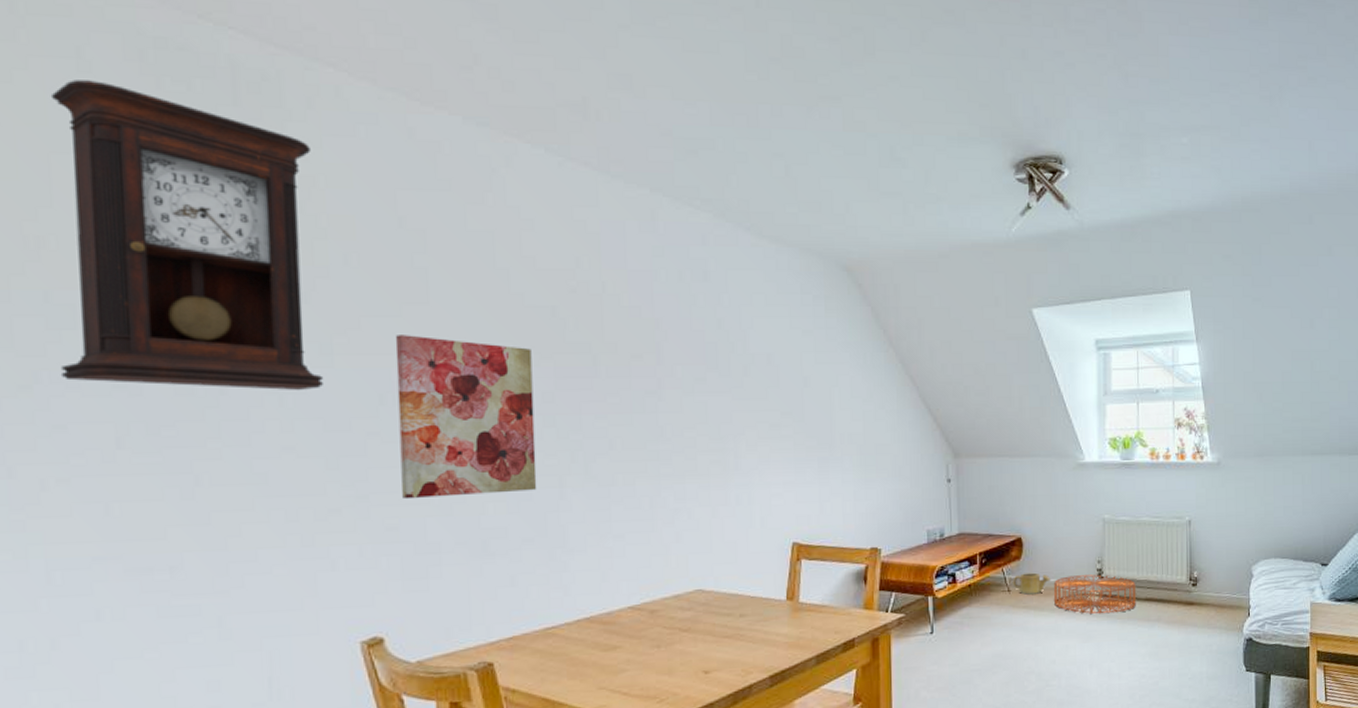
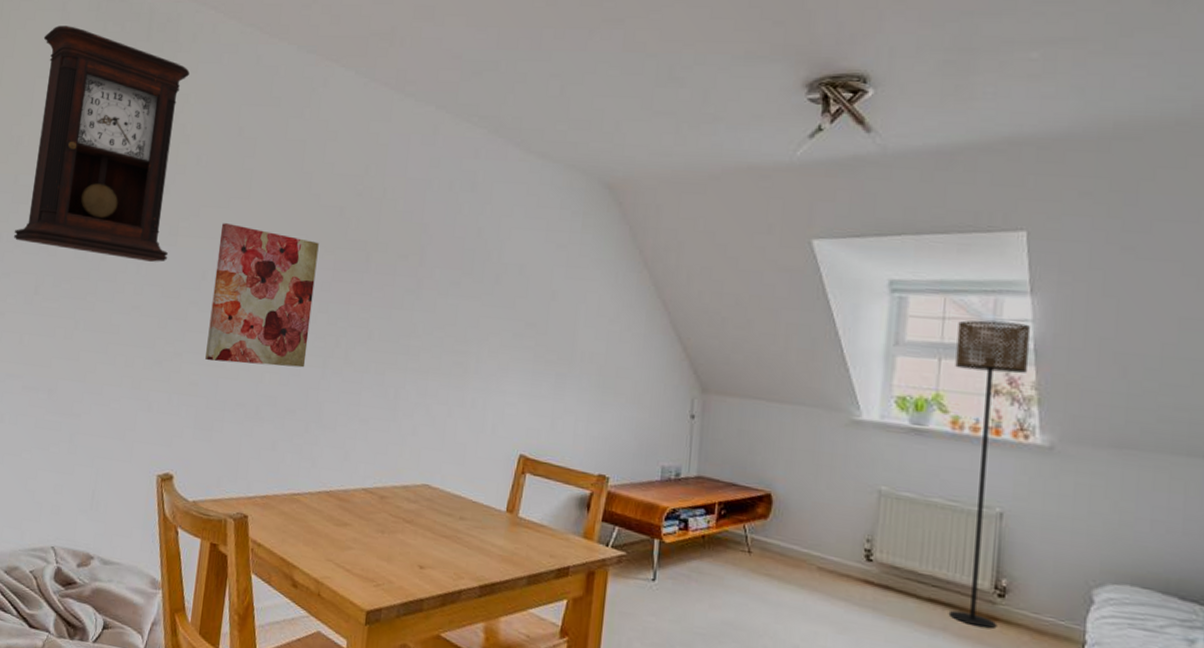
watering can: present [1013,572,1051,595] -> none [755,535,804,563]
basket: present [1054,574,1136,614] -> none [805,549,916,608]
floor lamp: none [1149,367,1199,613] -> present [948,320,1031,629]

